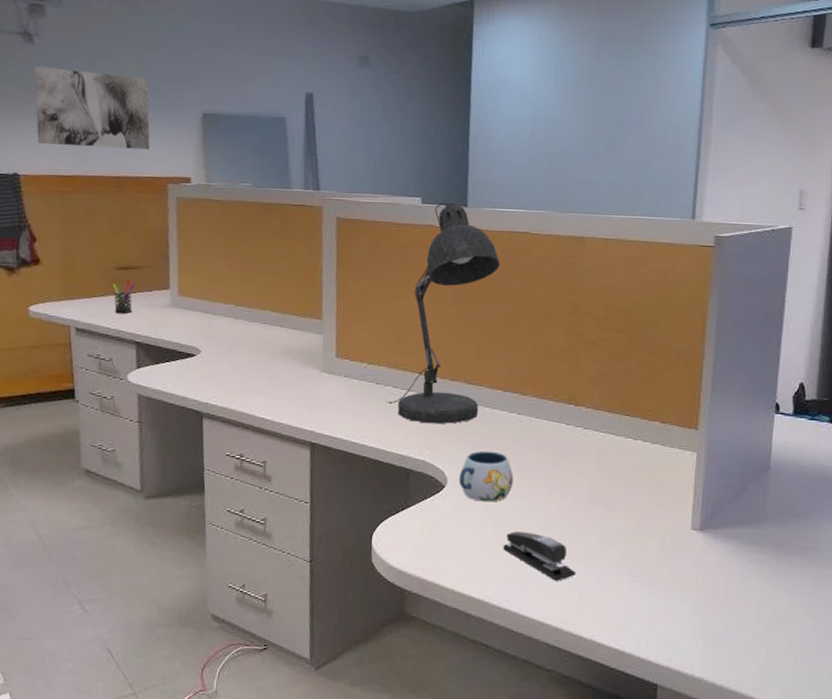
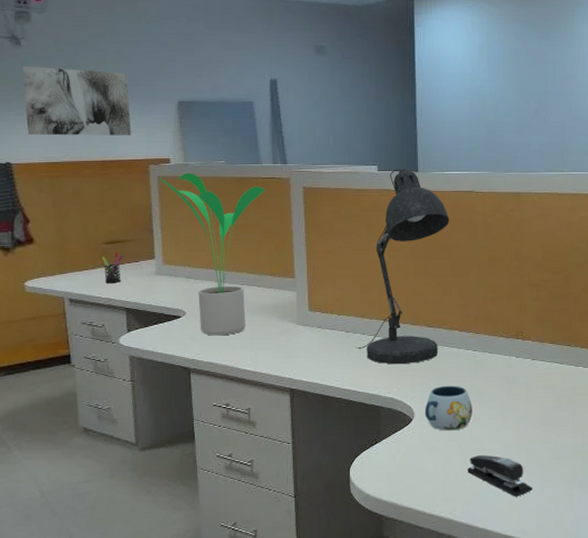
potted plant: none [176,194,295,379] -> present [158,172,265,336]

